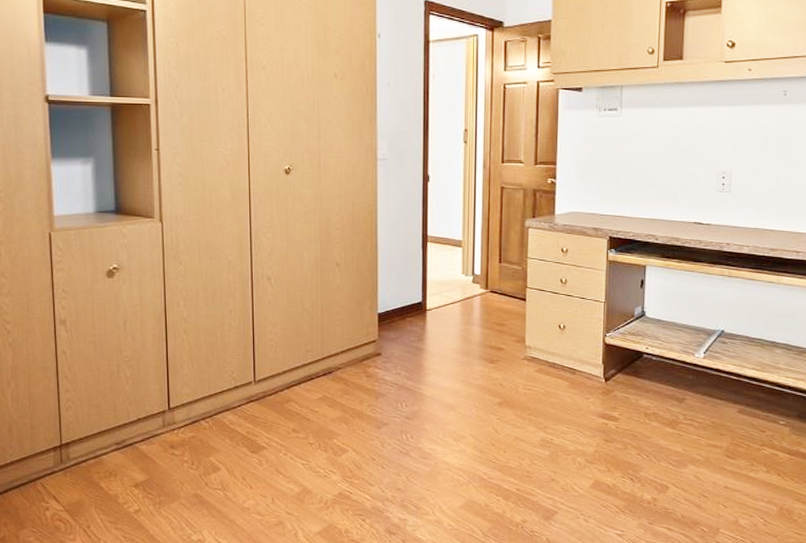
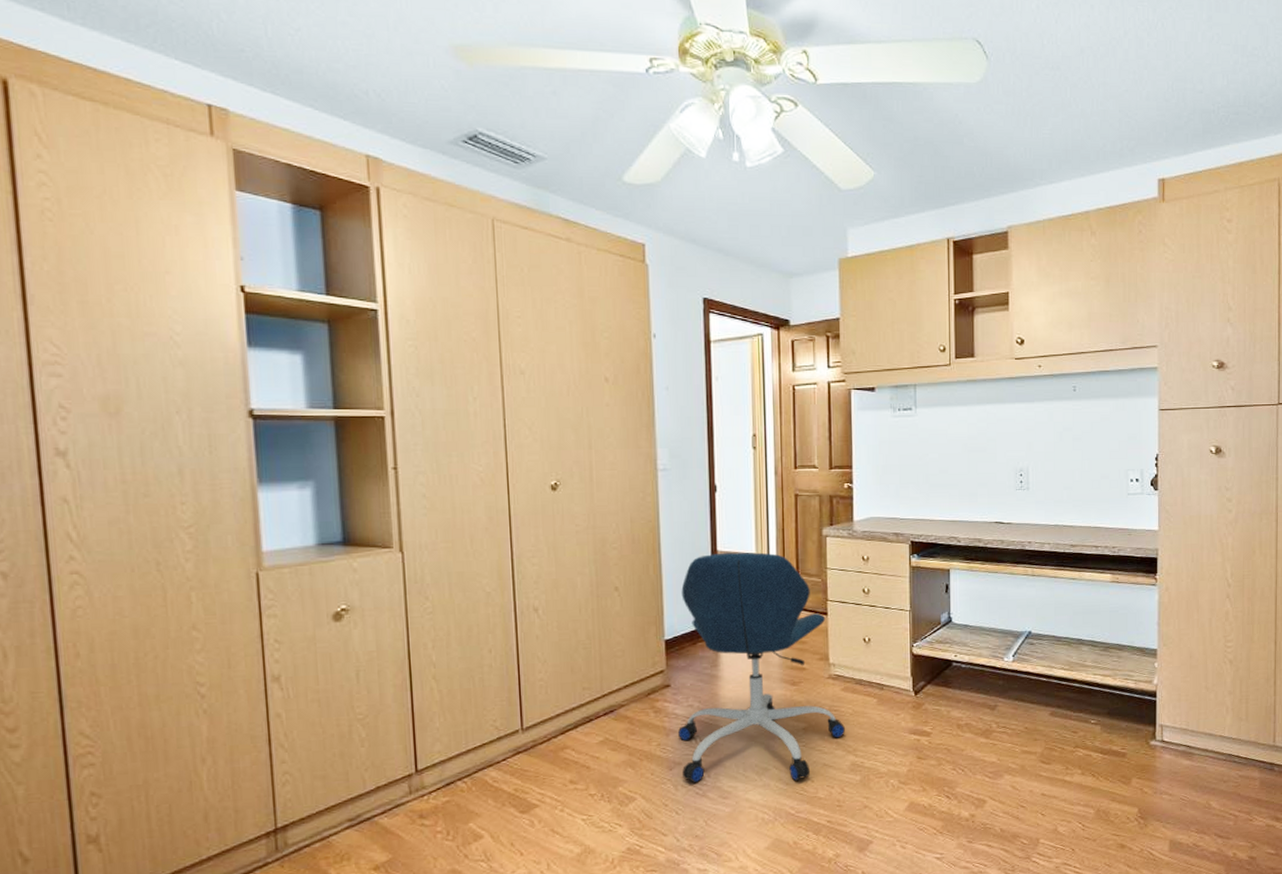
office chair: none [387,237,538,451] -> present [678,552,846,783]

